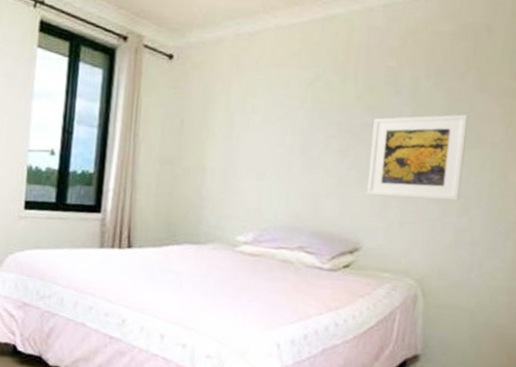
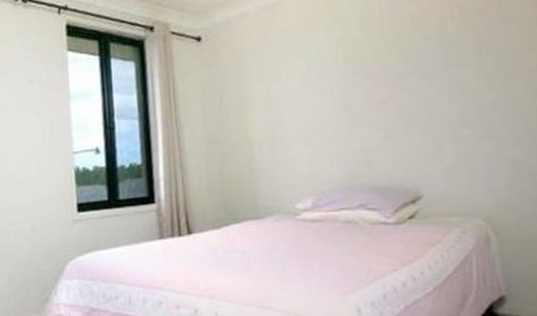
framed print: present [367,114,469,201] -> none [409,48,509,142]

